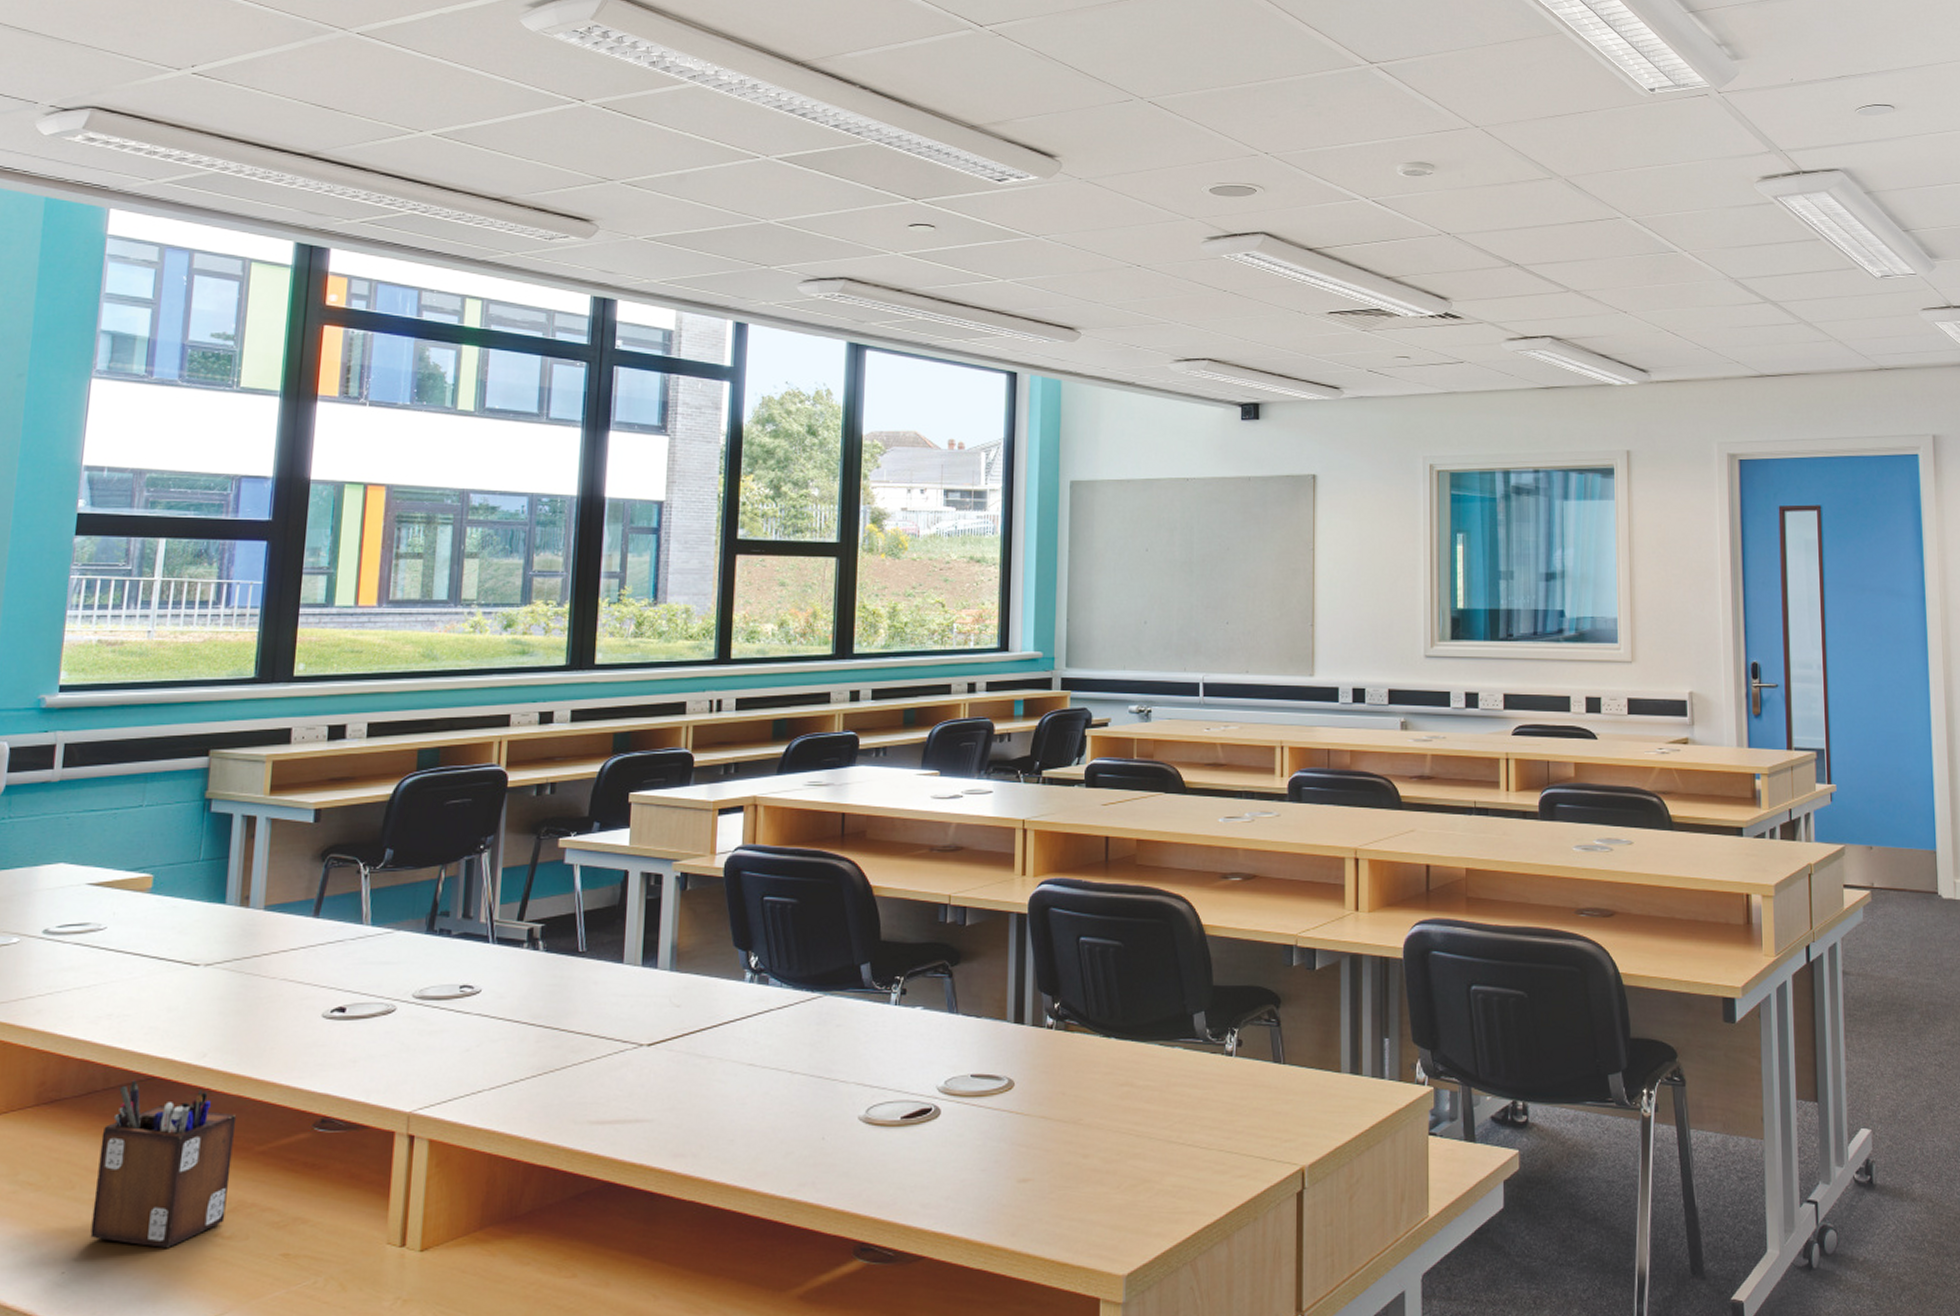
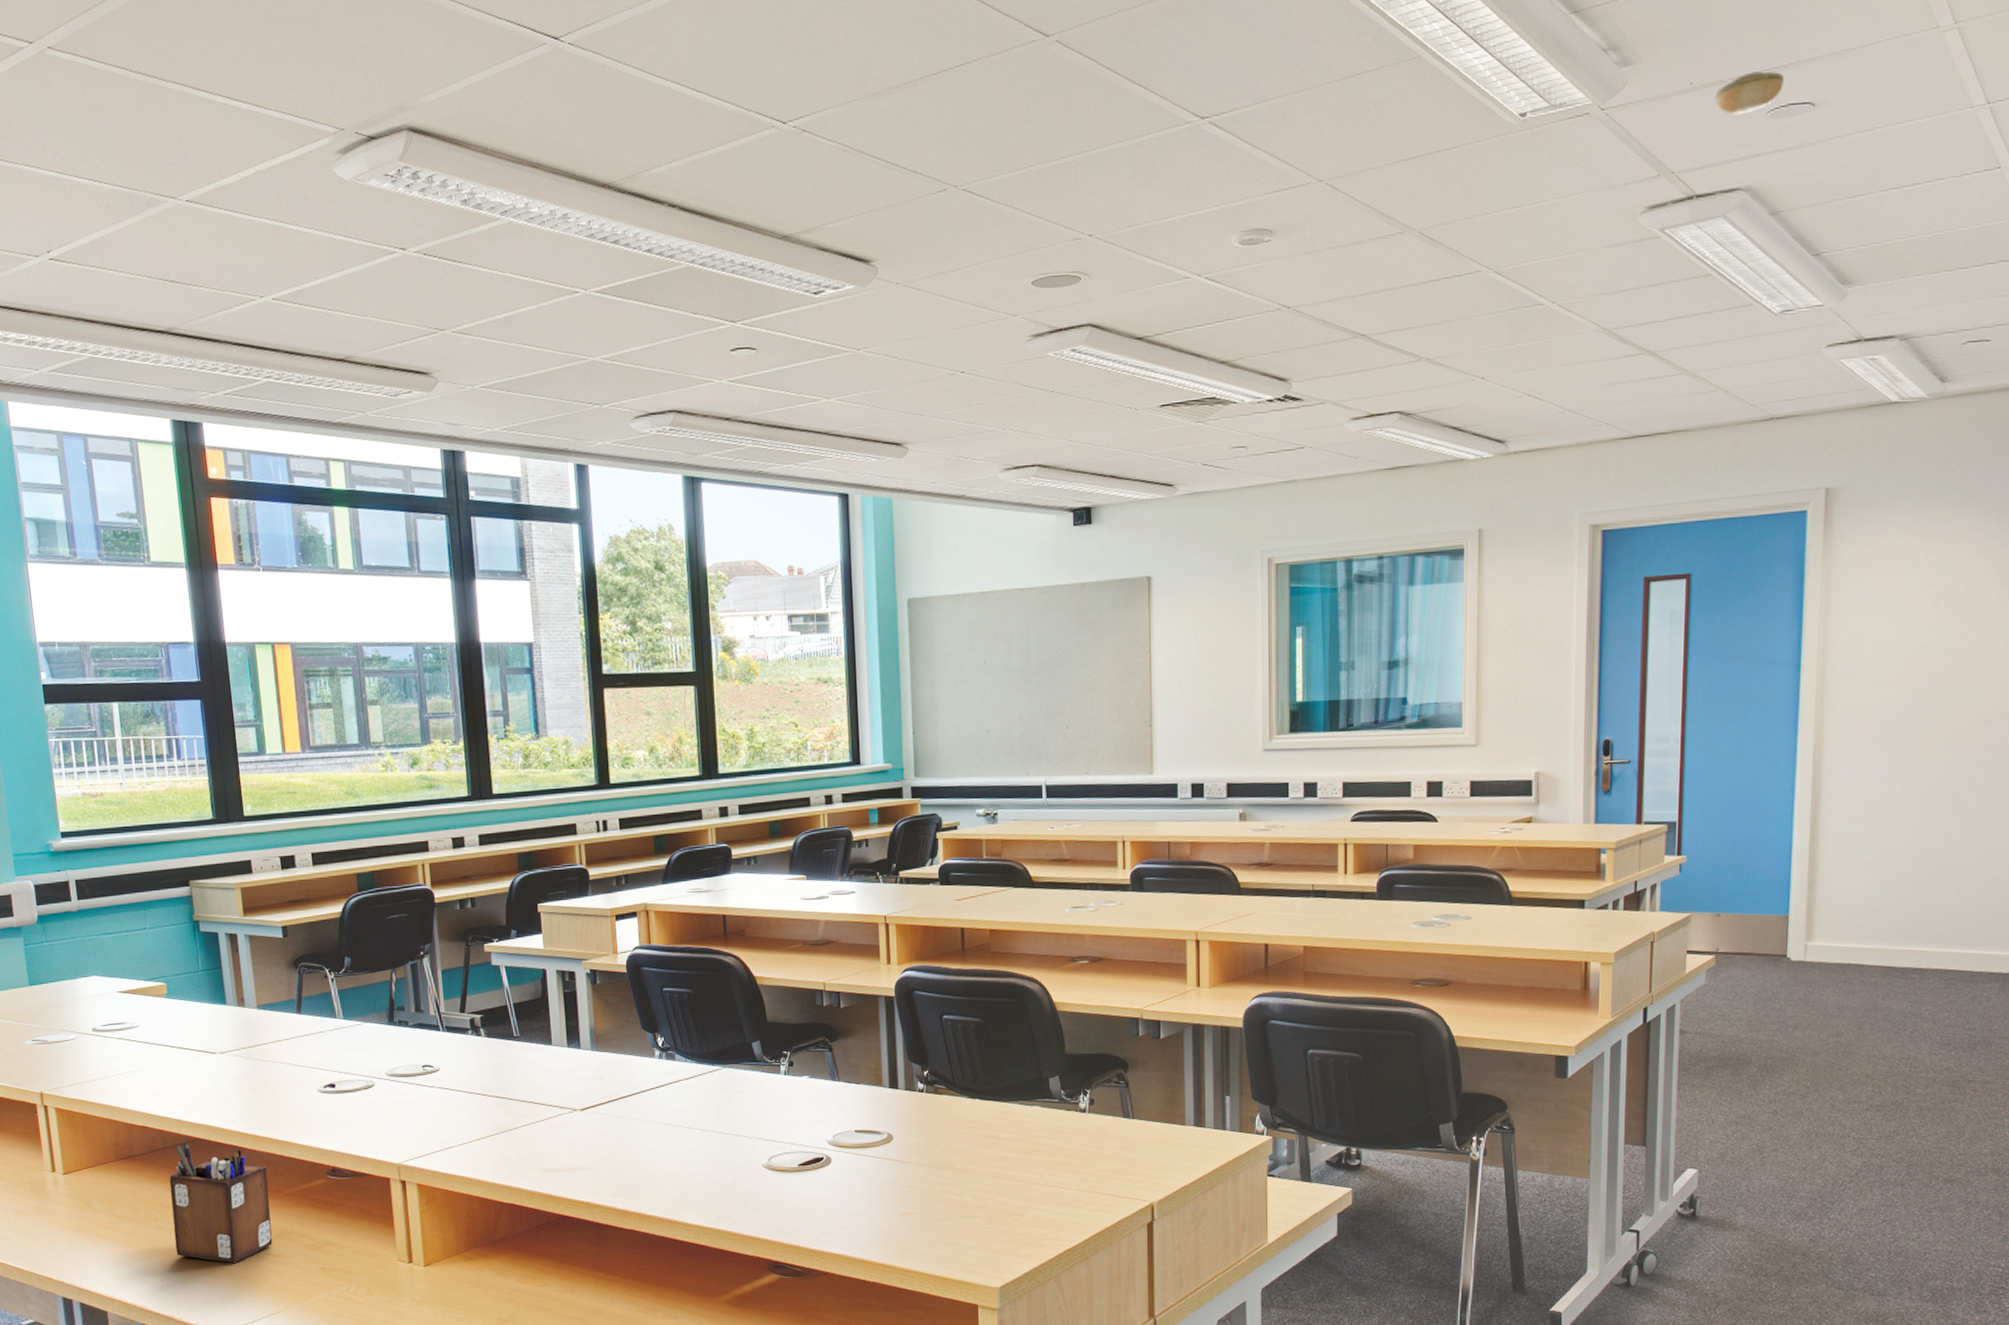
smoke detector: none [1812,76,1868,109] -> present [1715,71,1784,115]

